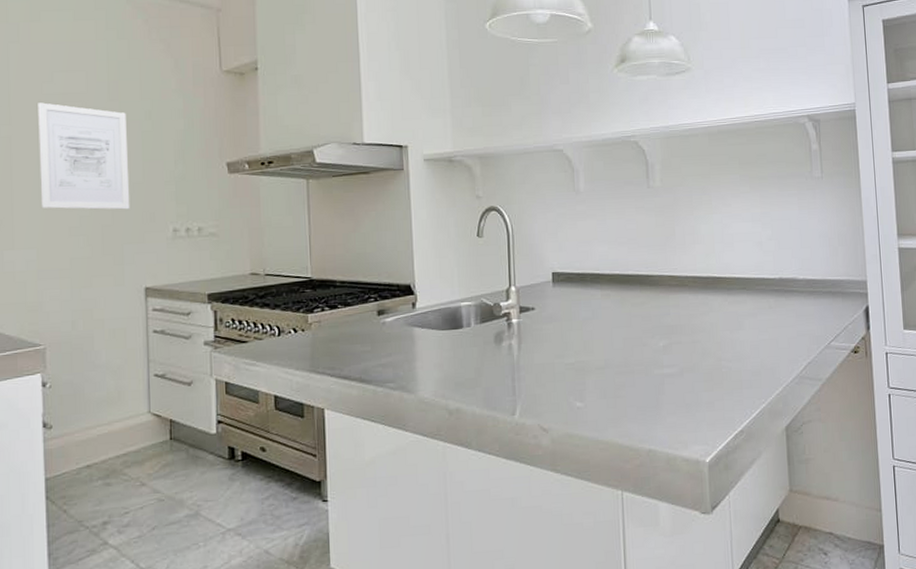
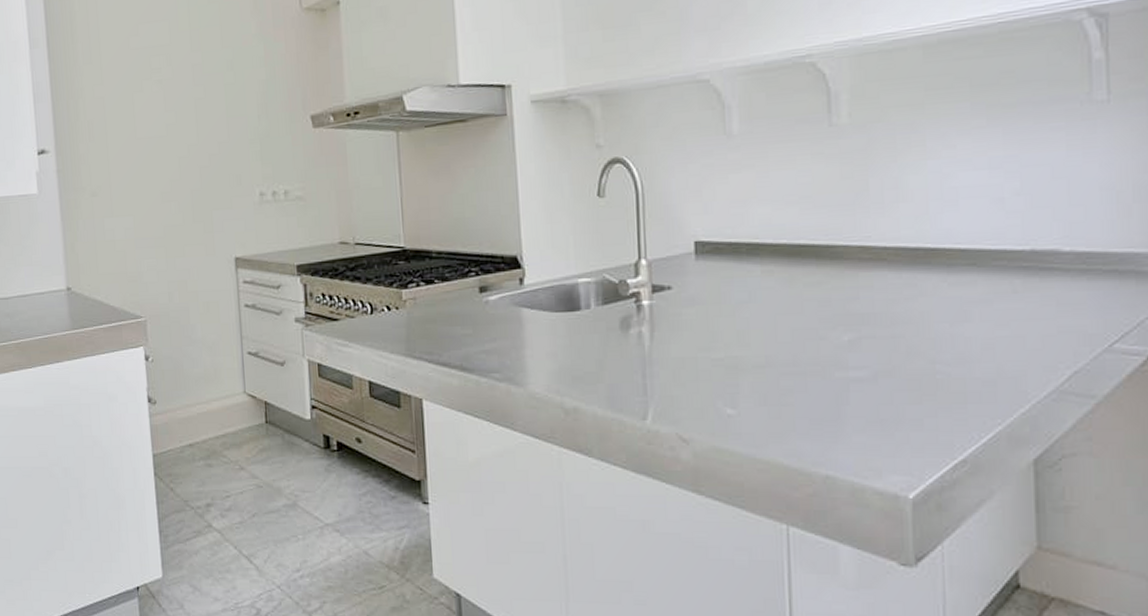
wall art: present [38,102,130,210] -> none [126,58,217,173]

